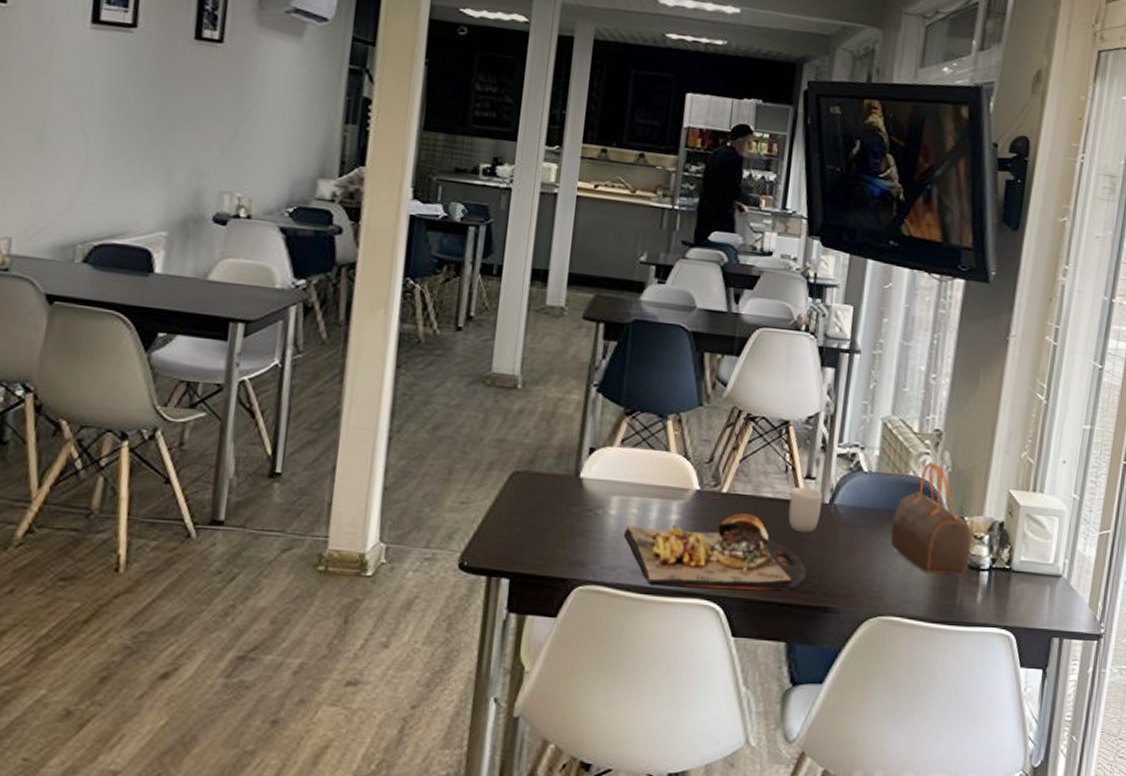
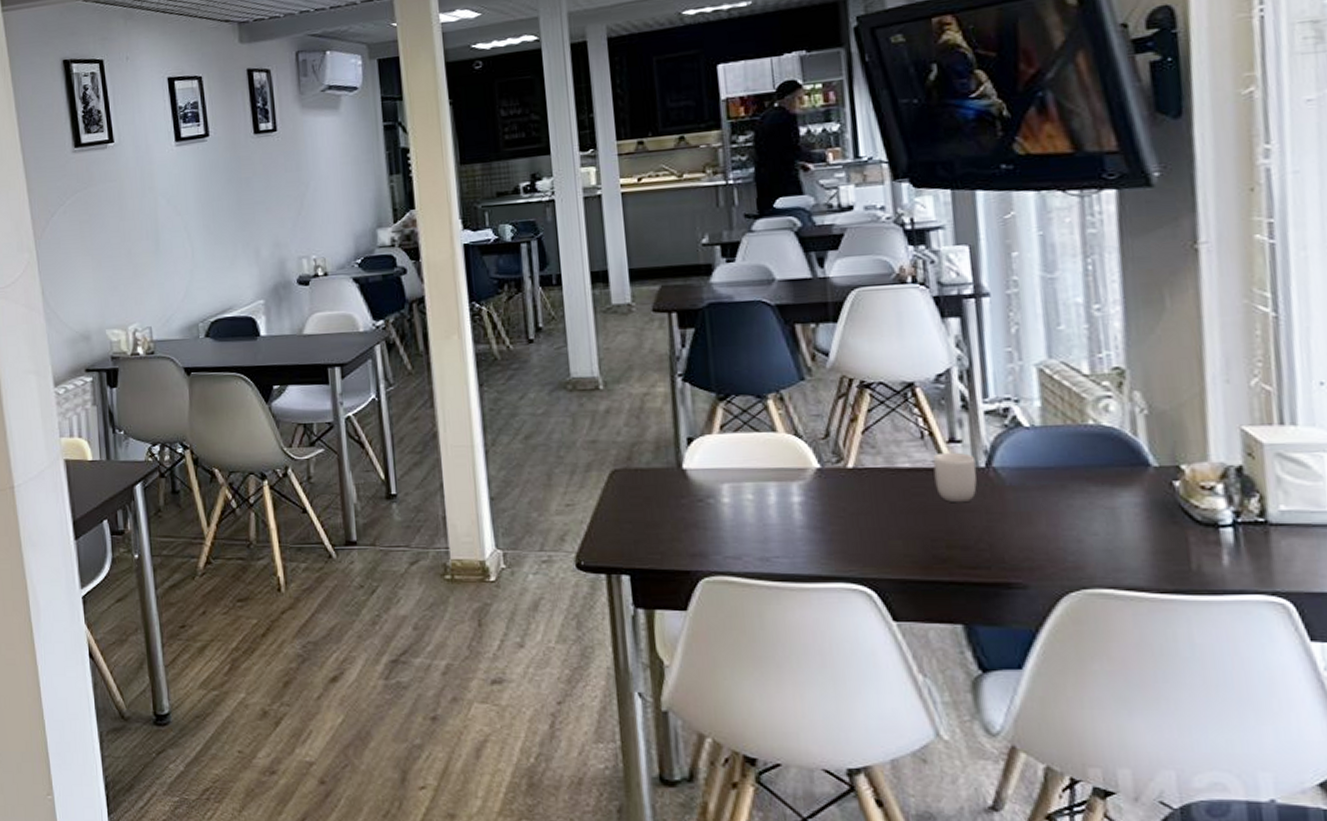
food tray: present [624,513,807,590] -> none [743,488,975,571]
handbag: present [890,462,972,574] -> none [1075,406,1201,535]

